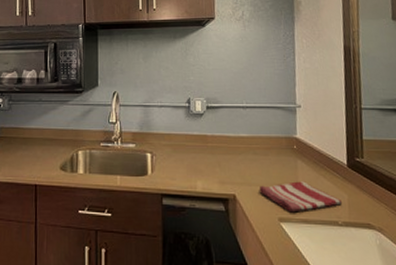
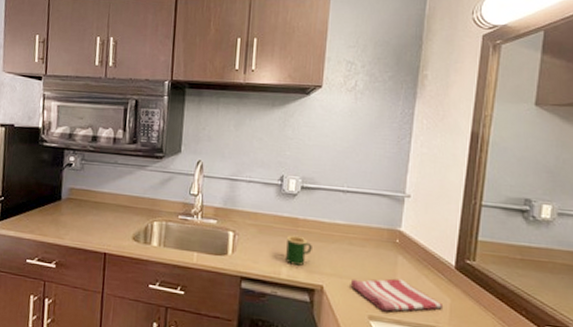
mug: none [199,151,222,178] -> present [286,235,312,266]

